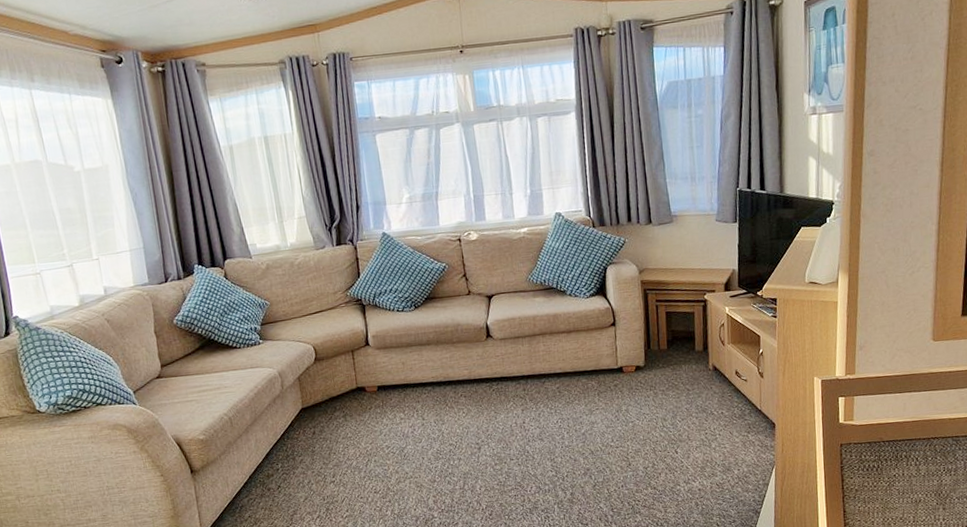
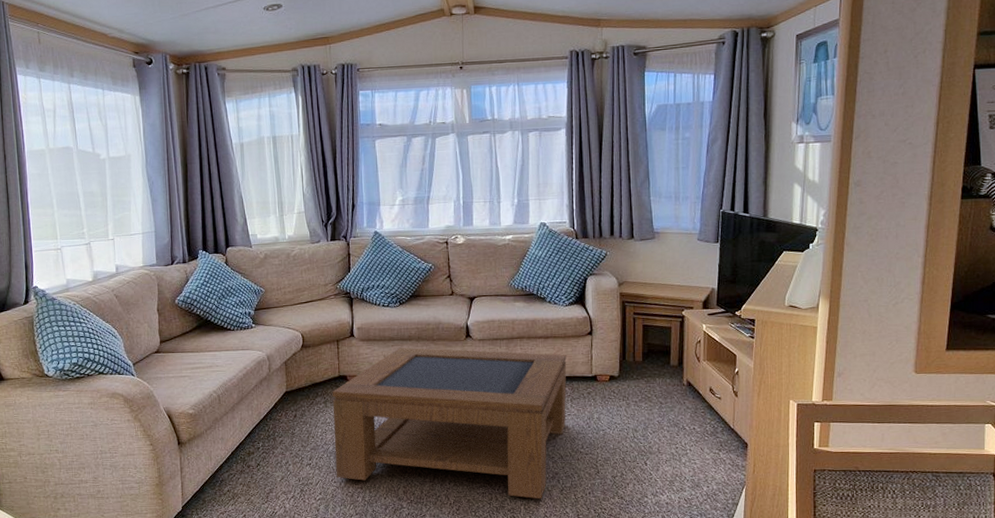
coffee table: none [351,348,594,497] -> present [333,347,567,499]

